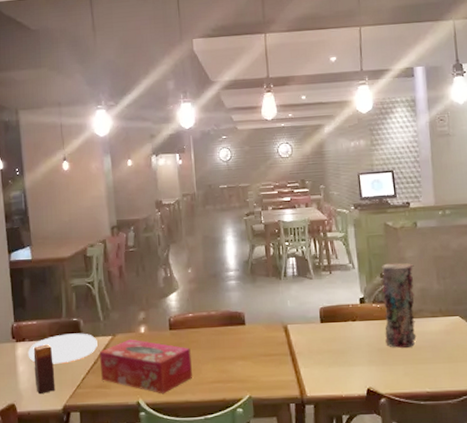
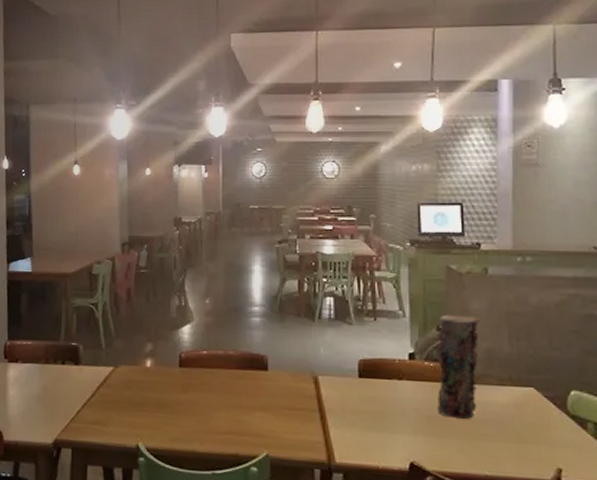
plate: present [28,333,98,364] -> none [20,359,97,392]
candle: present [33,344,56,394] -> none [25,368,48,423]
tissue box: present [99,339,192,394] -> none [98,372,202,440]

